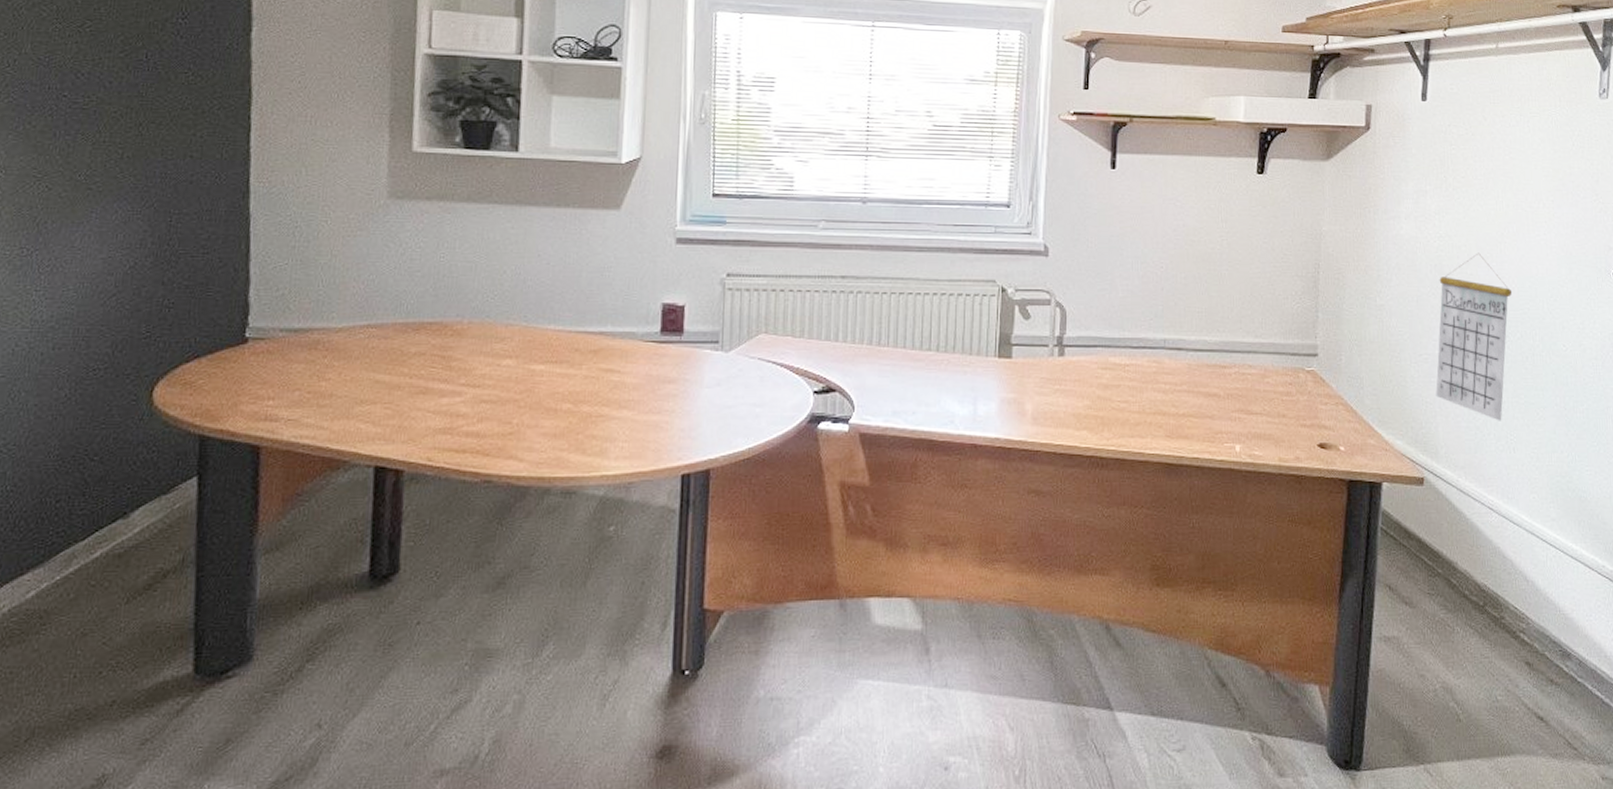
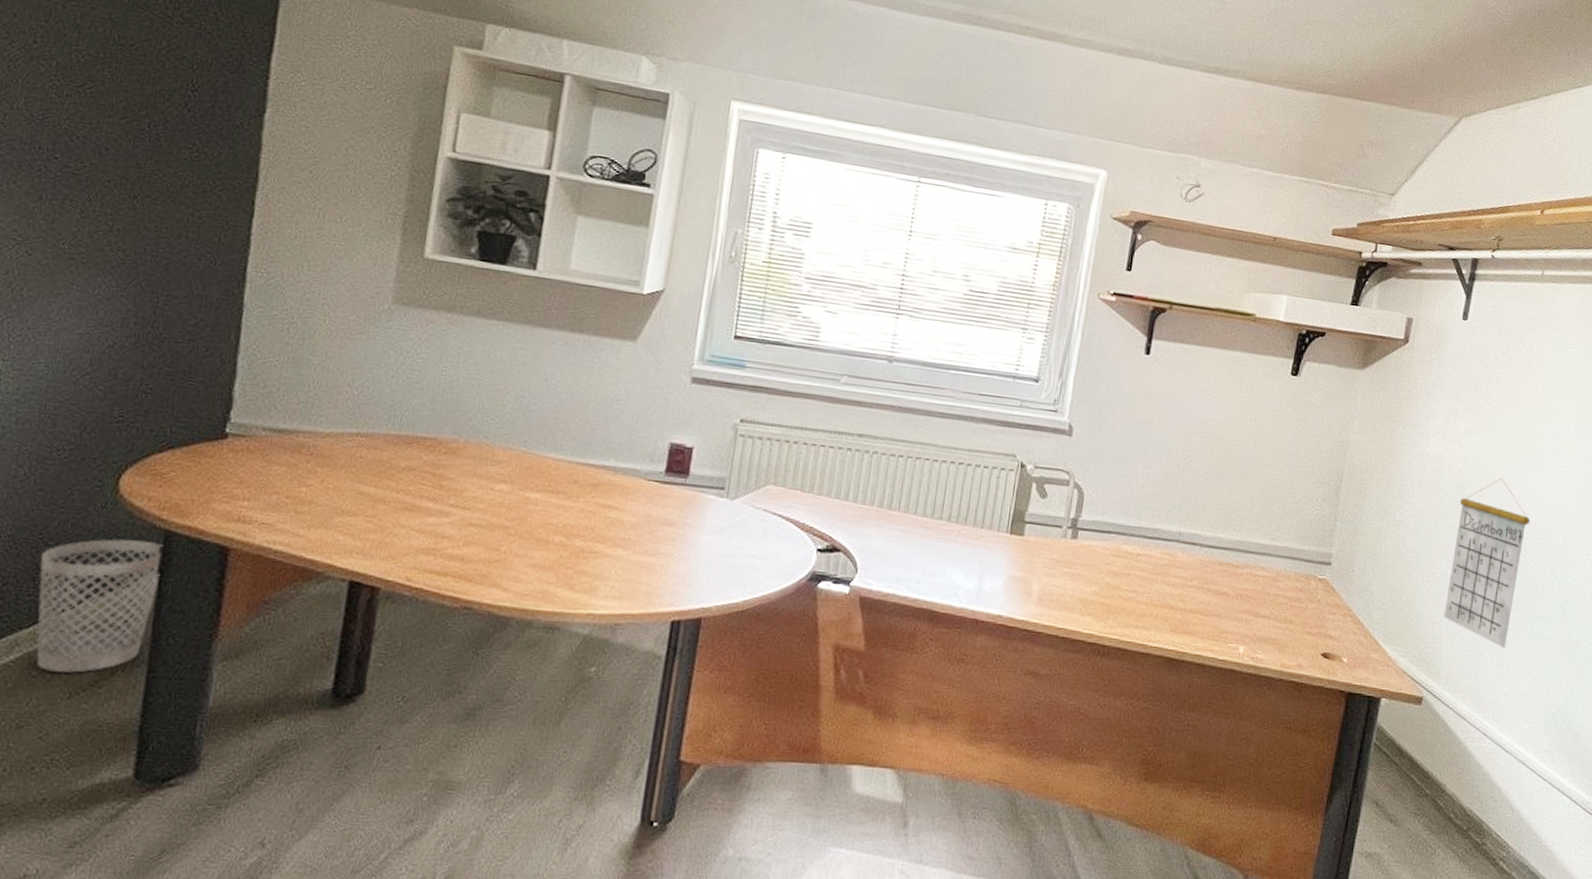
wastebasket: none [88,448,200,580] -> present [36,539,164,673]

